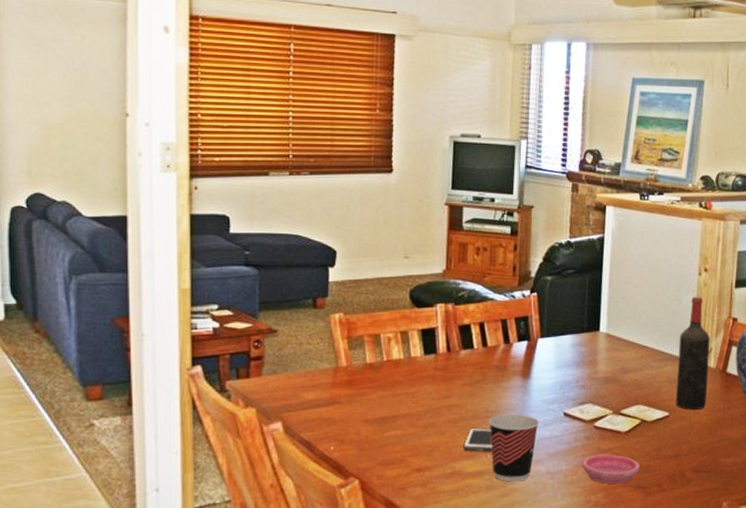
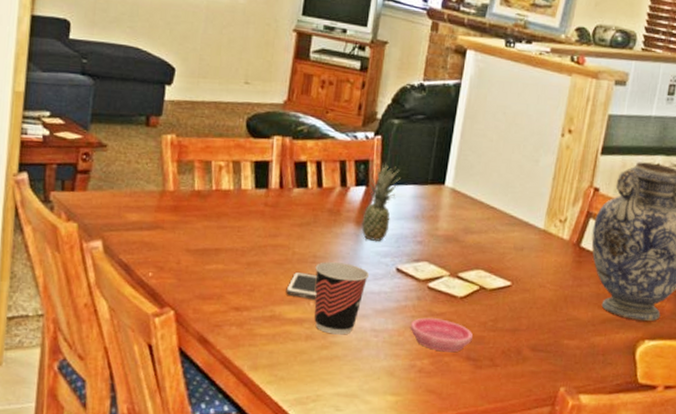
fruit: none [527,317,558,391] -> present [361,163,400,242]
wine bottle: present [675,296,710,410] -> none [520,158,566,283]

